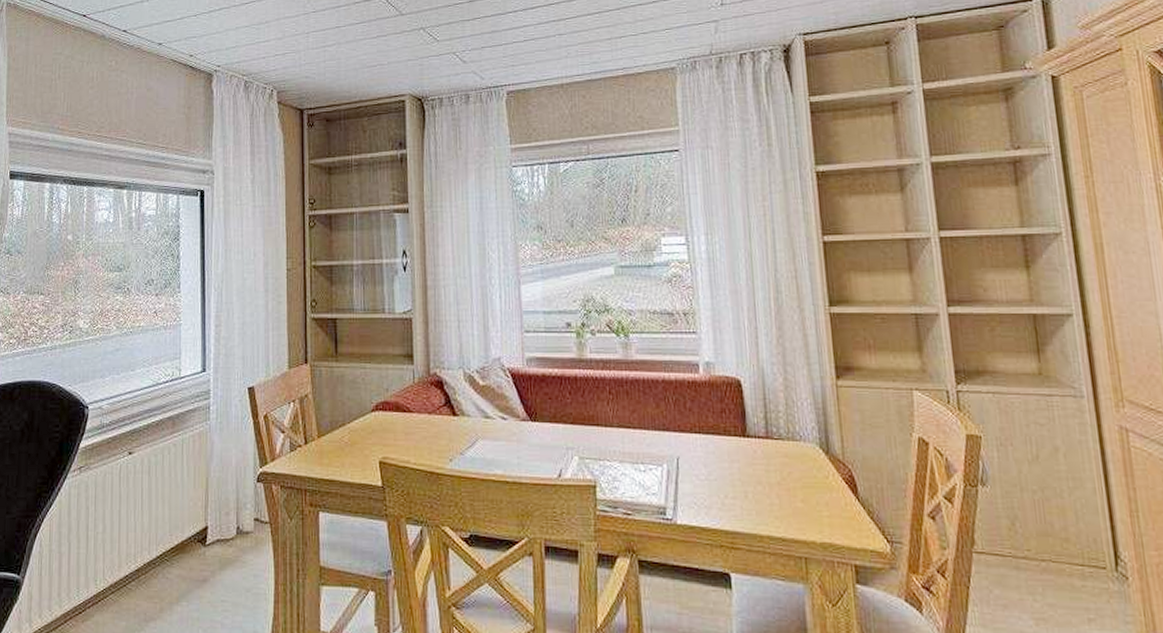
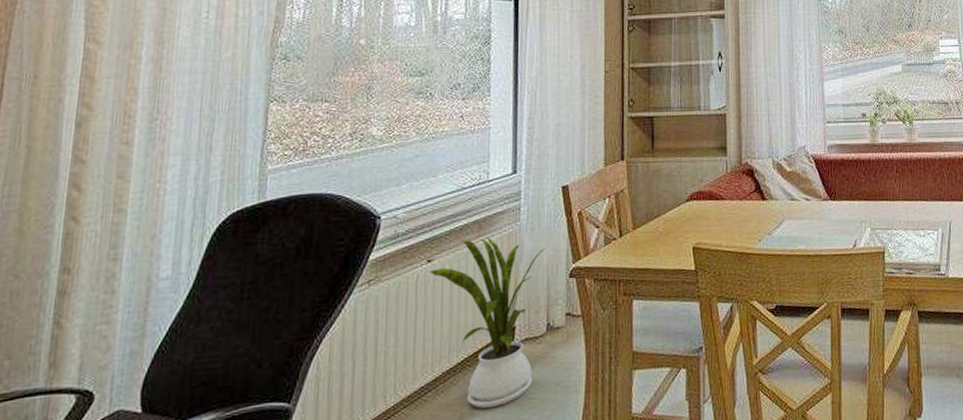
house plant: none [130,433,234,604] -> present [429,236,546,408]

